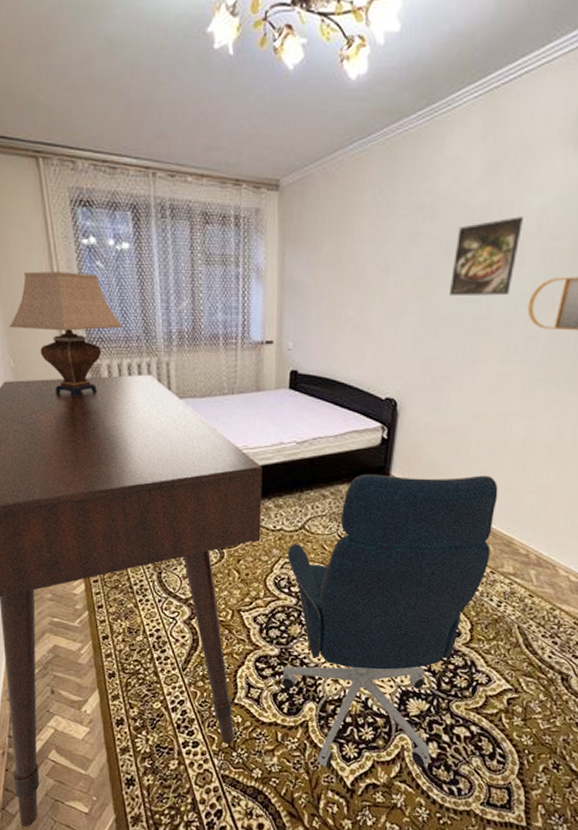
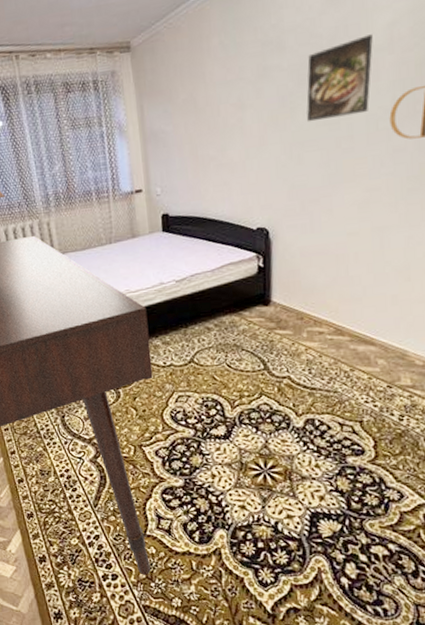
office chair: present [282,474,499,768] -> none [179,290,385,594]

